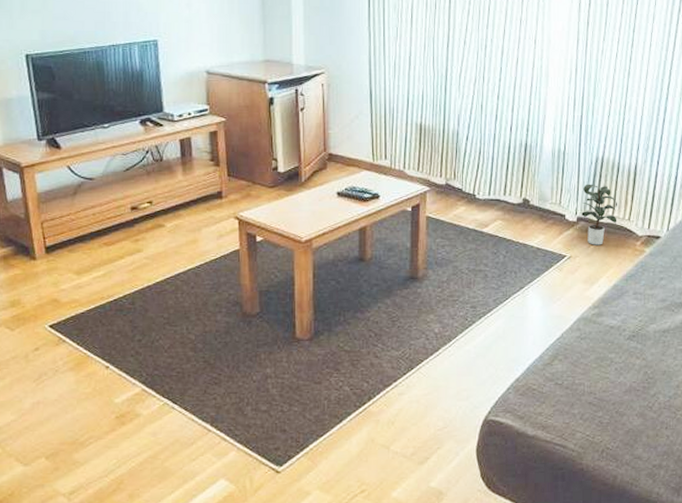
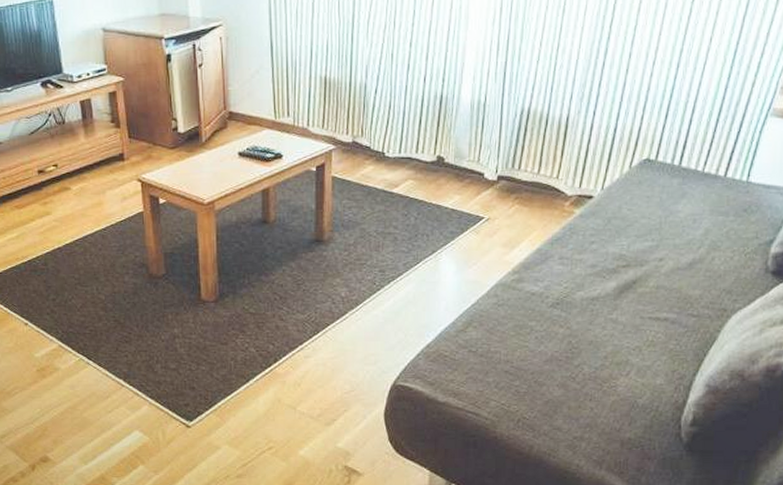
potted plant: present [581,184,617,245] -> none [503,138,544,206]

